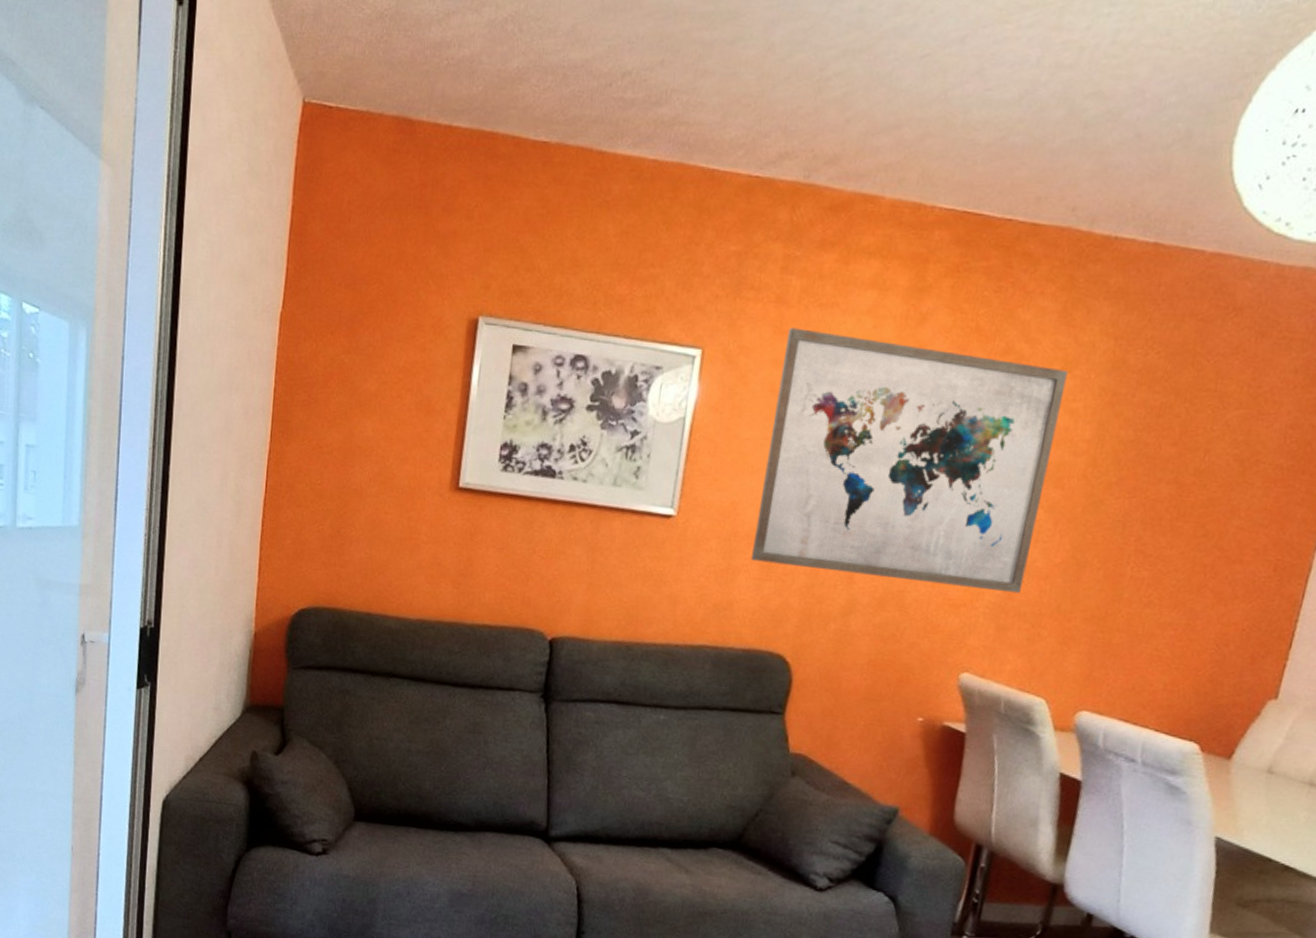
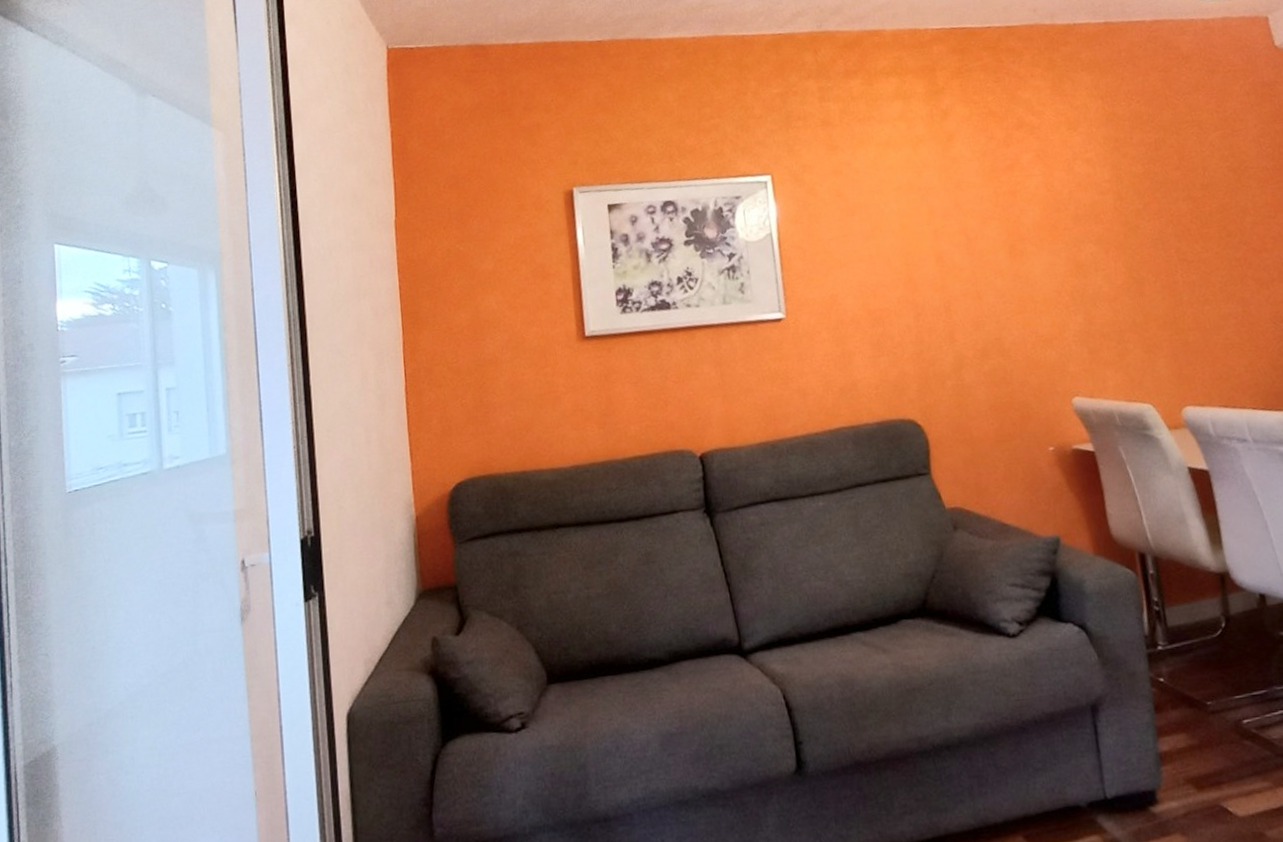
wall art: present [751,328,1068,594] -> none [839,129,1099,342]

